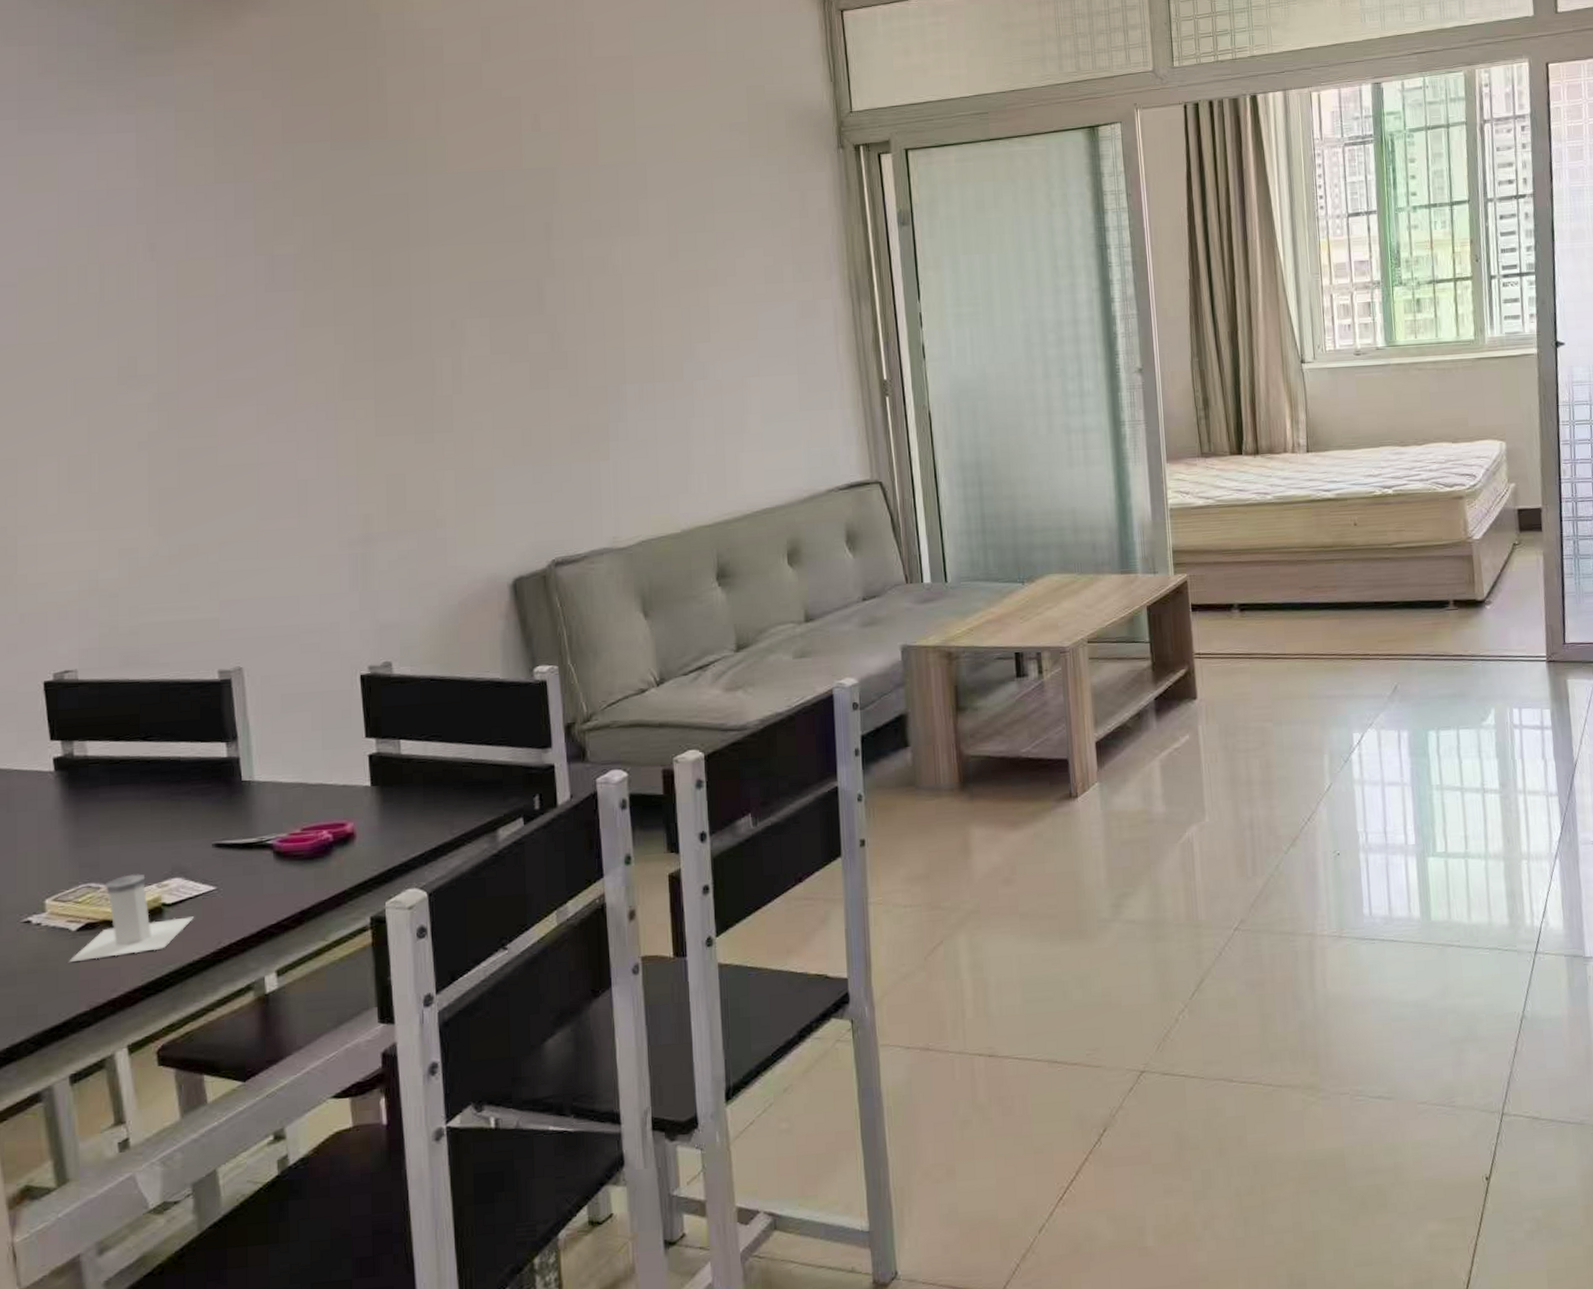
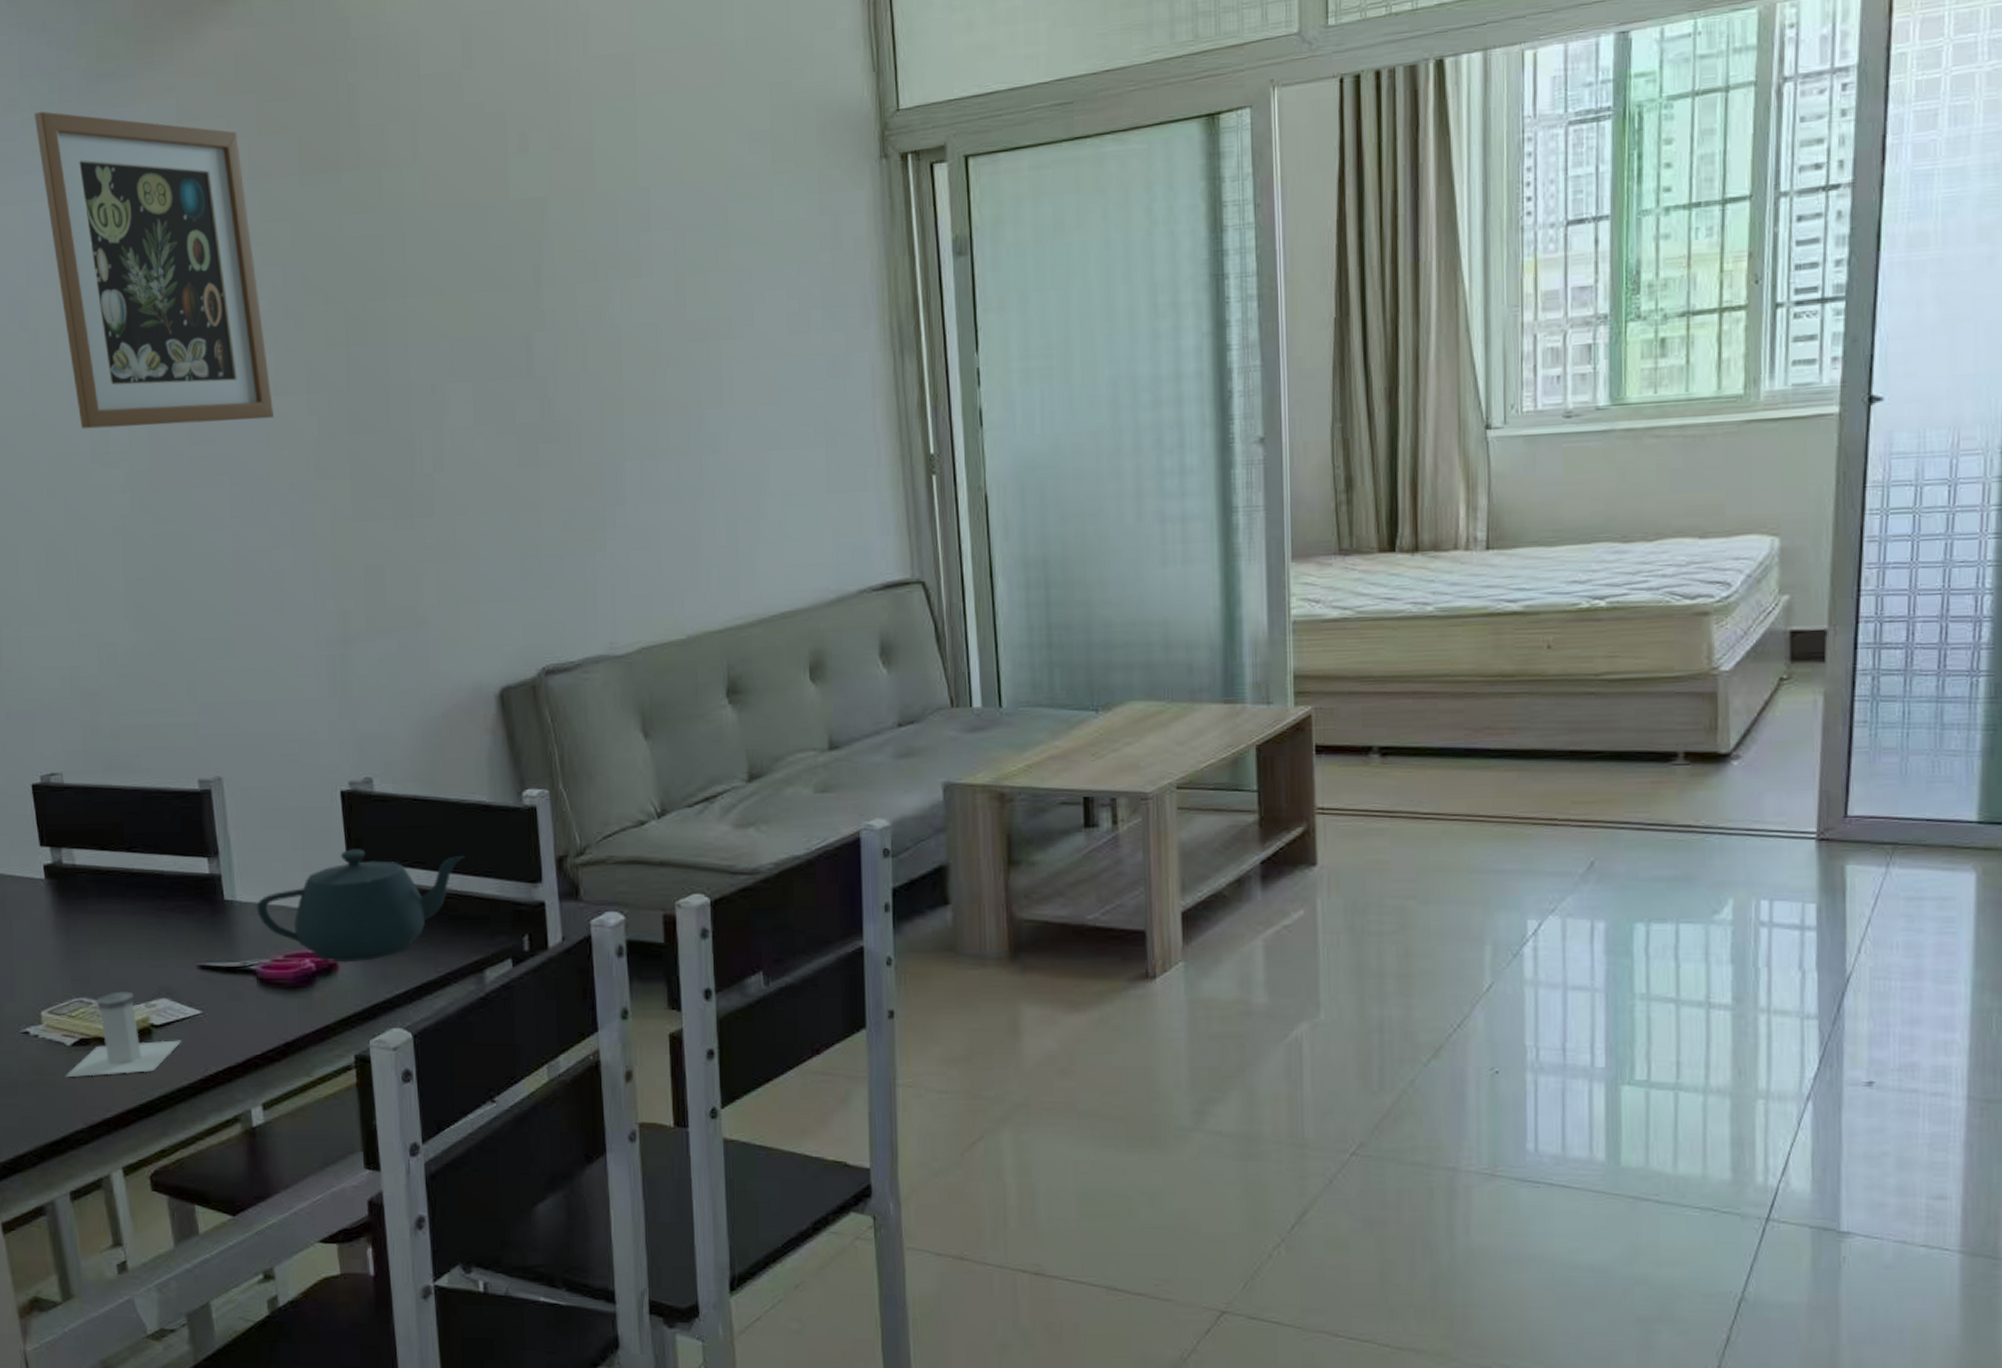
wall art: none [71,76,301,355] -> present [34,111,273,429]
teapot: none [275,726,479,832] -> present [256,849,464,963]

